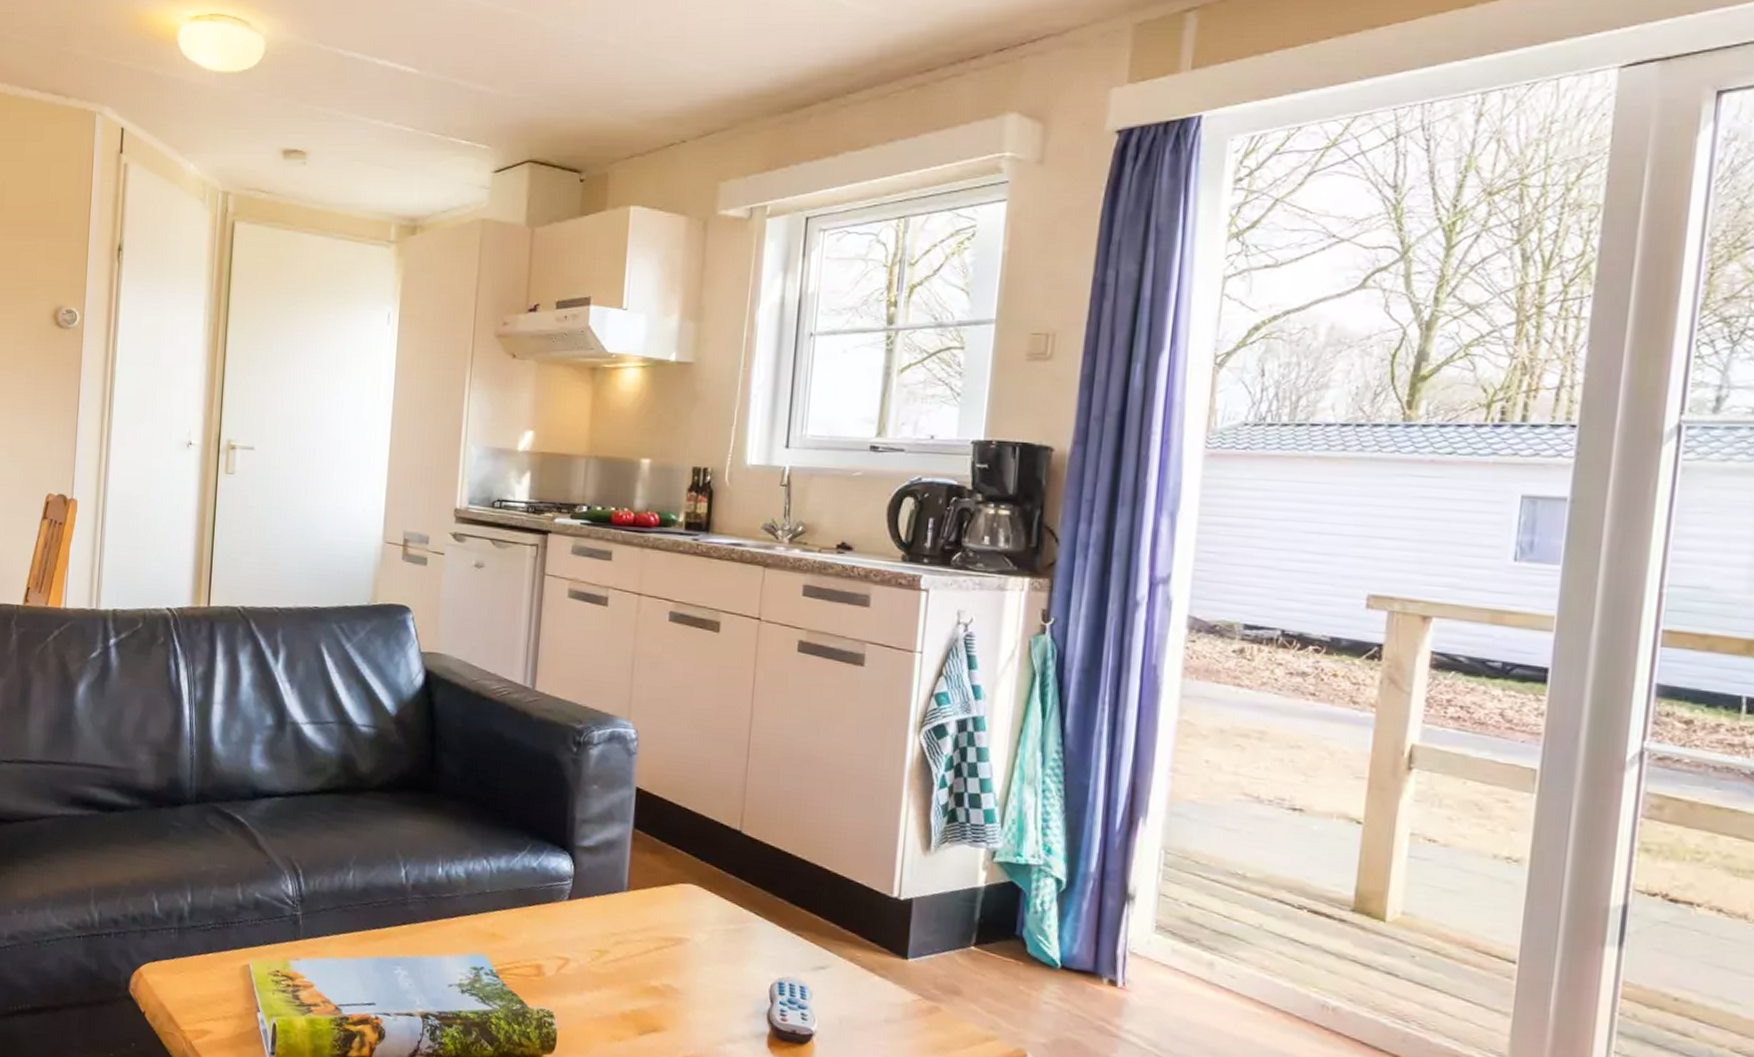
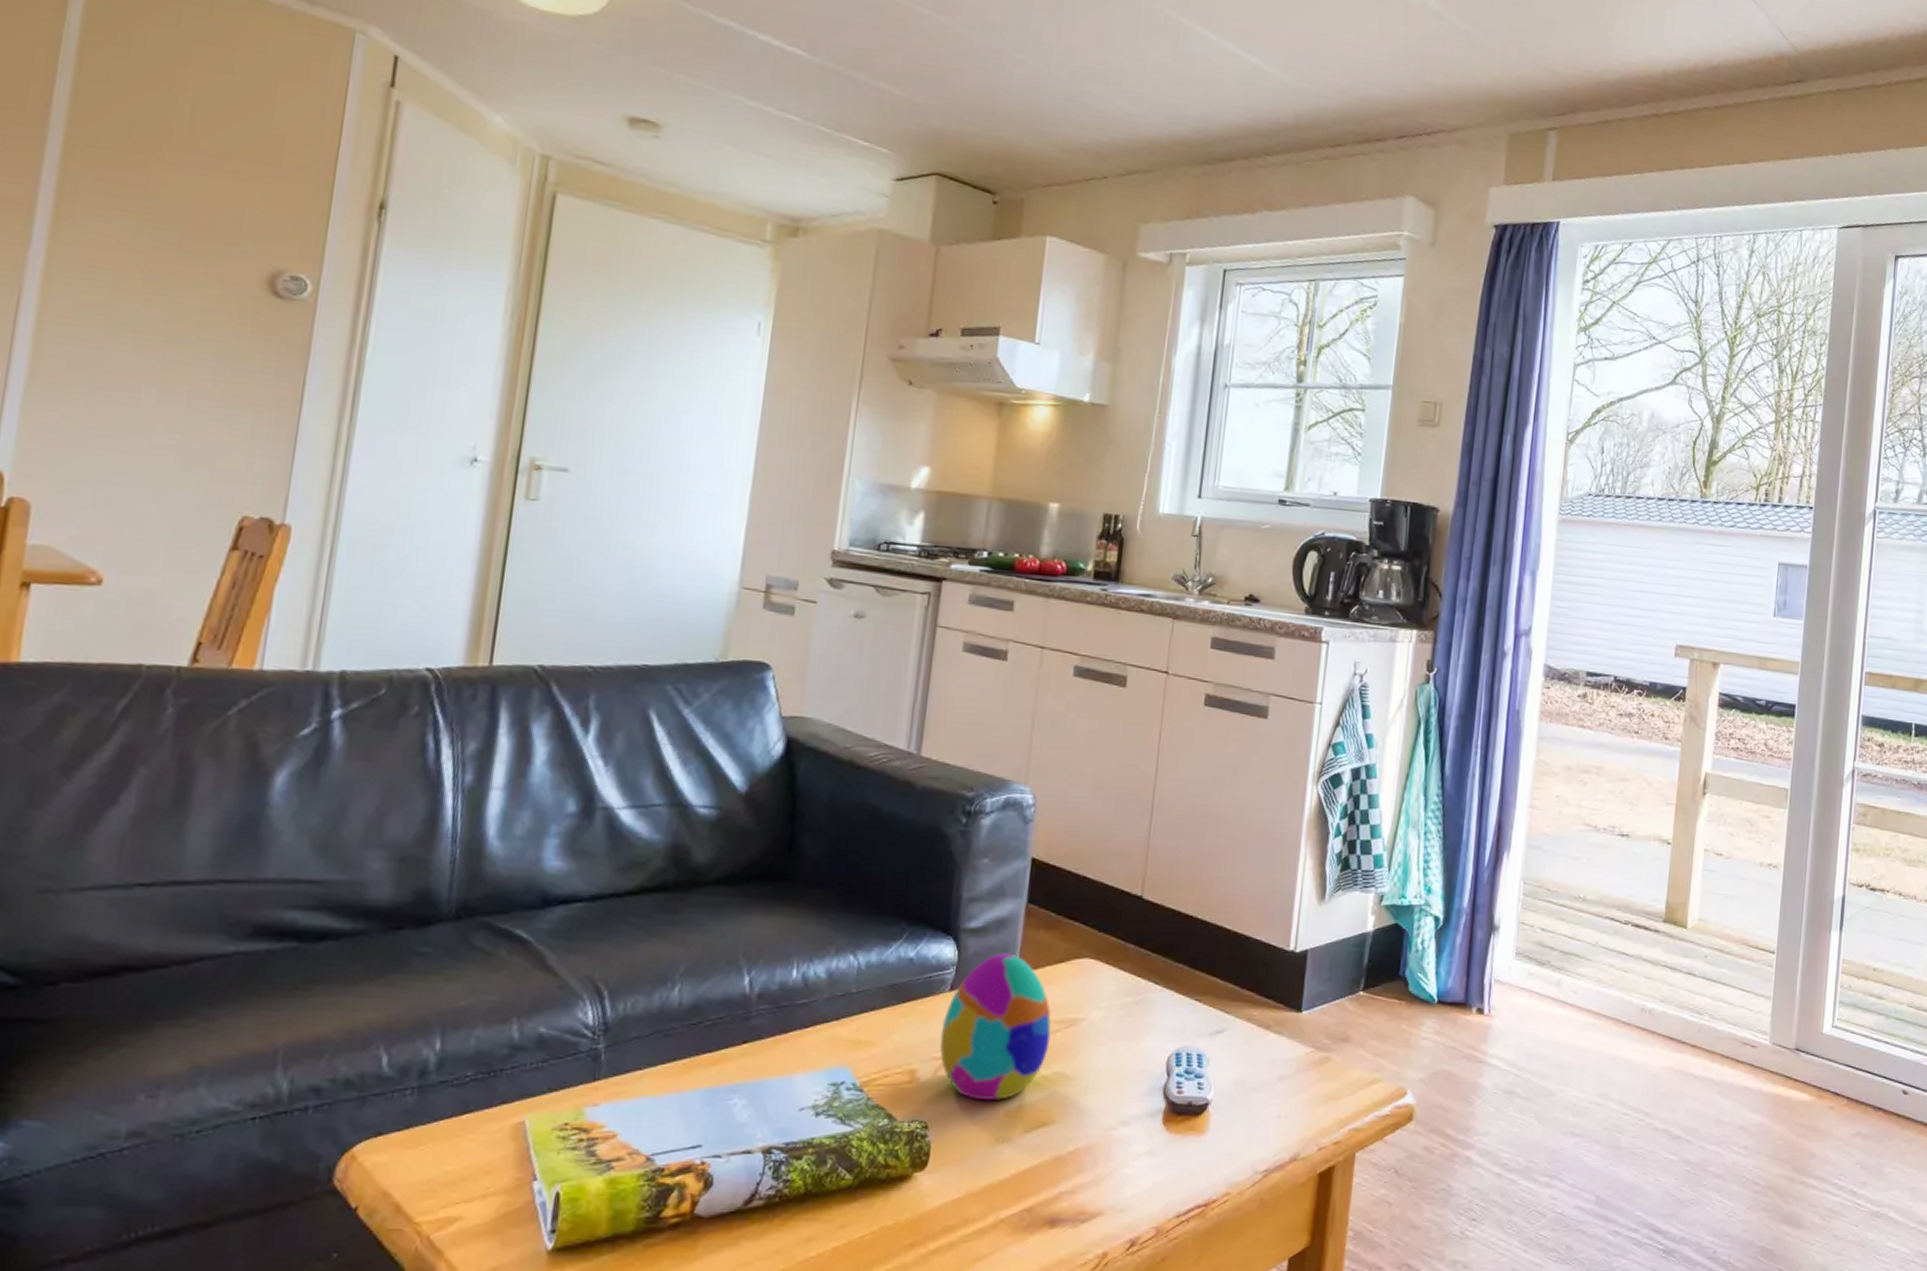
decorative egg: none [561,871,660,1002] -> present [940,953,1052,1101]

